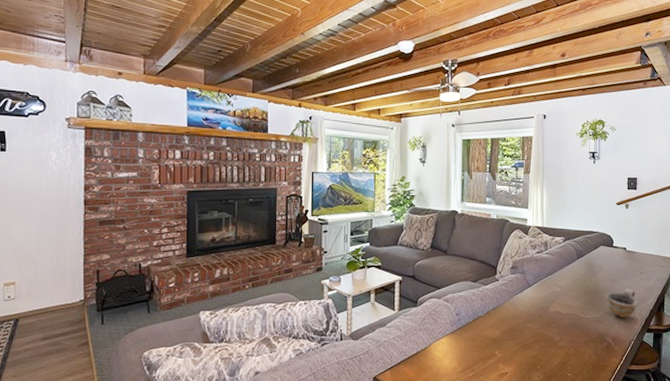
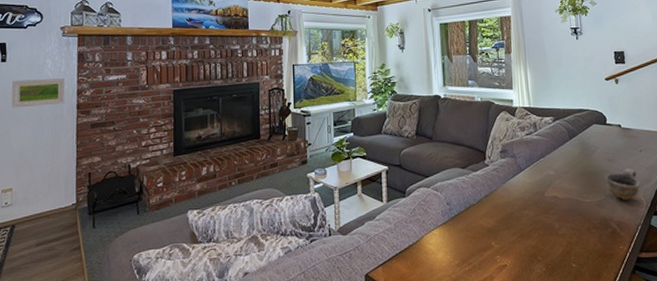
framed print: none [13,171,72,201] -> present [12,78,66,108]

